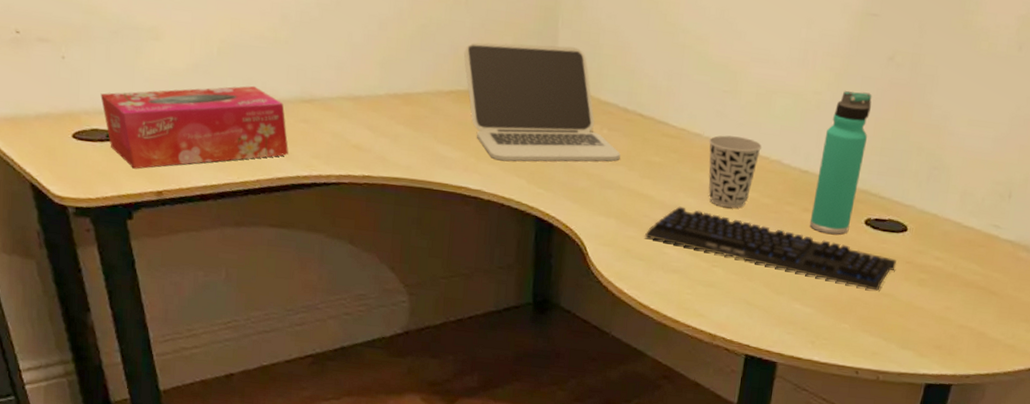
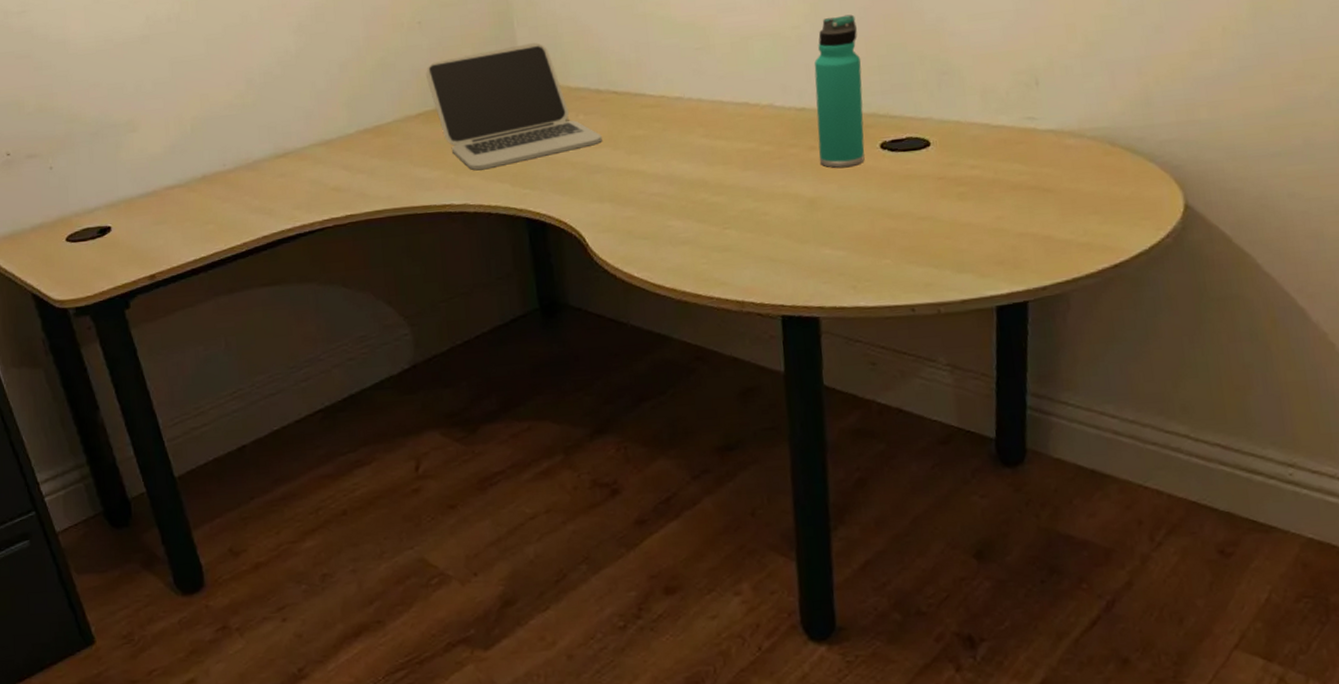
tissue box: present [100,85,289,169] -> none [88,153,270,259]
keyboard: present [644,206,897,291] -> none [643,173,928,217]
cup: present [708,135,763,208] -> none [690,89,750,165]

